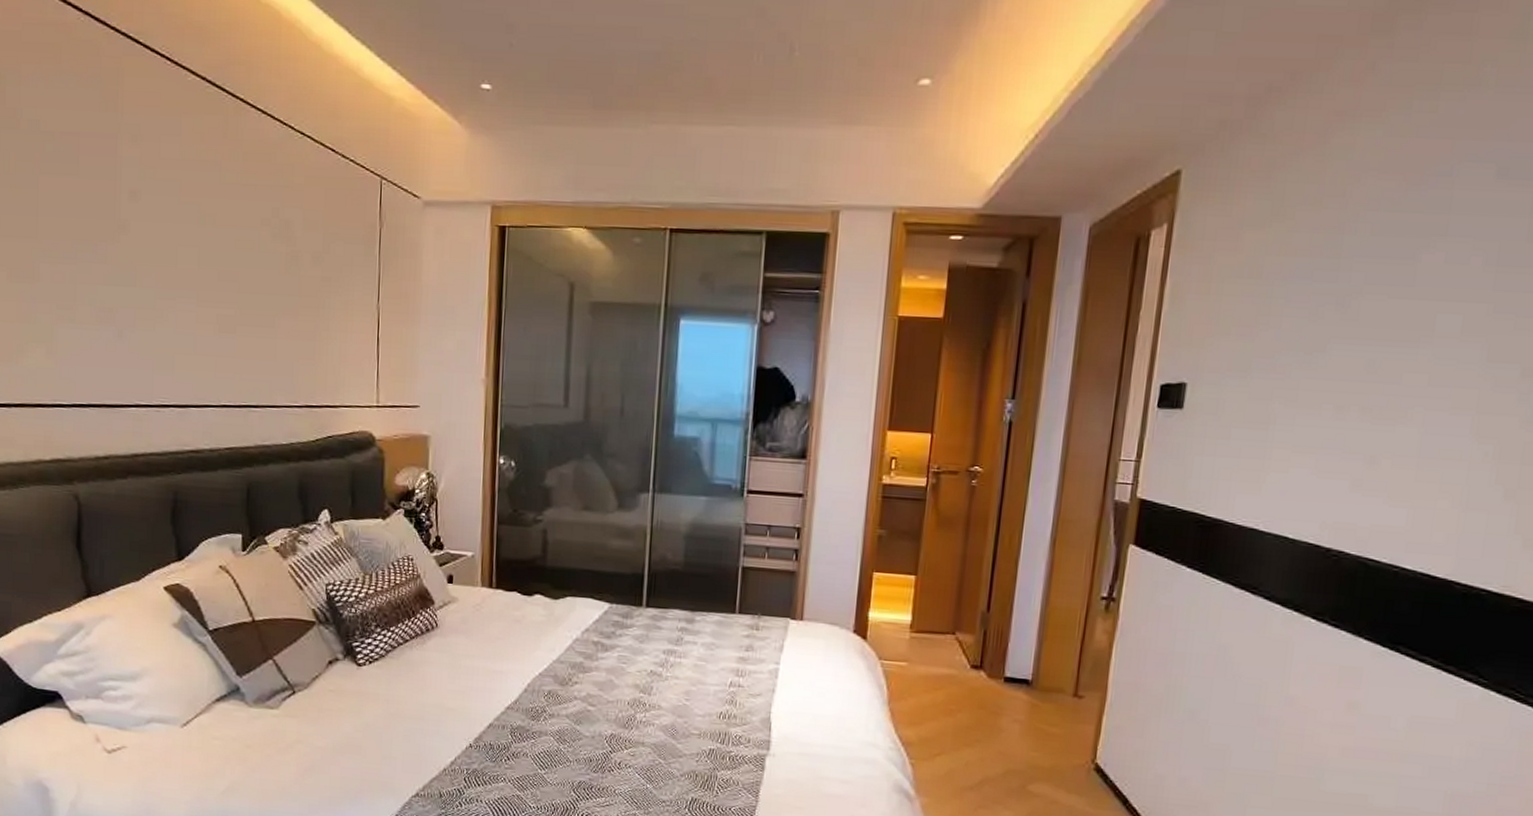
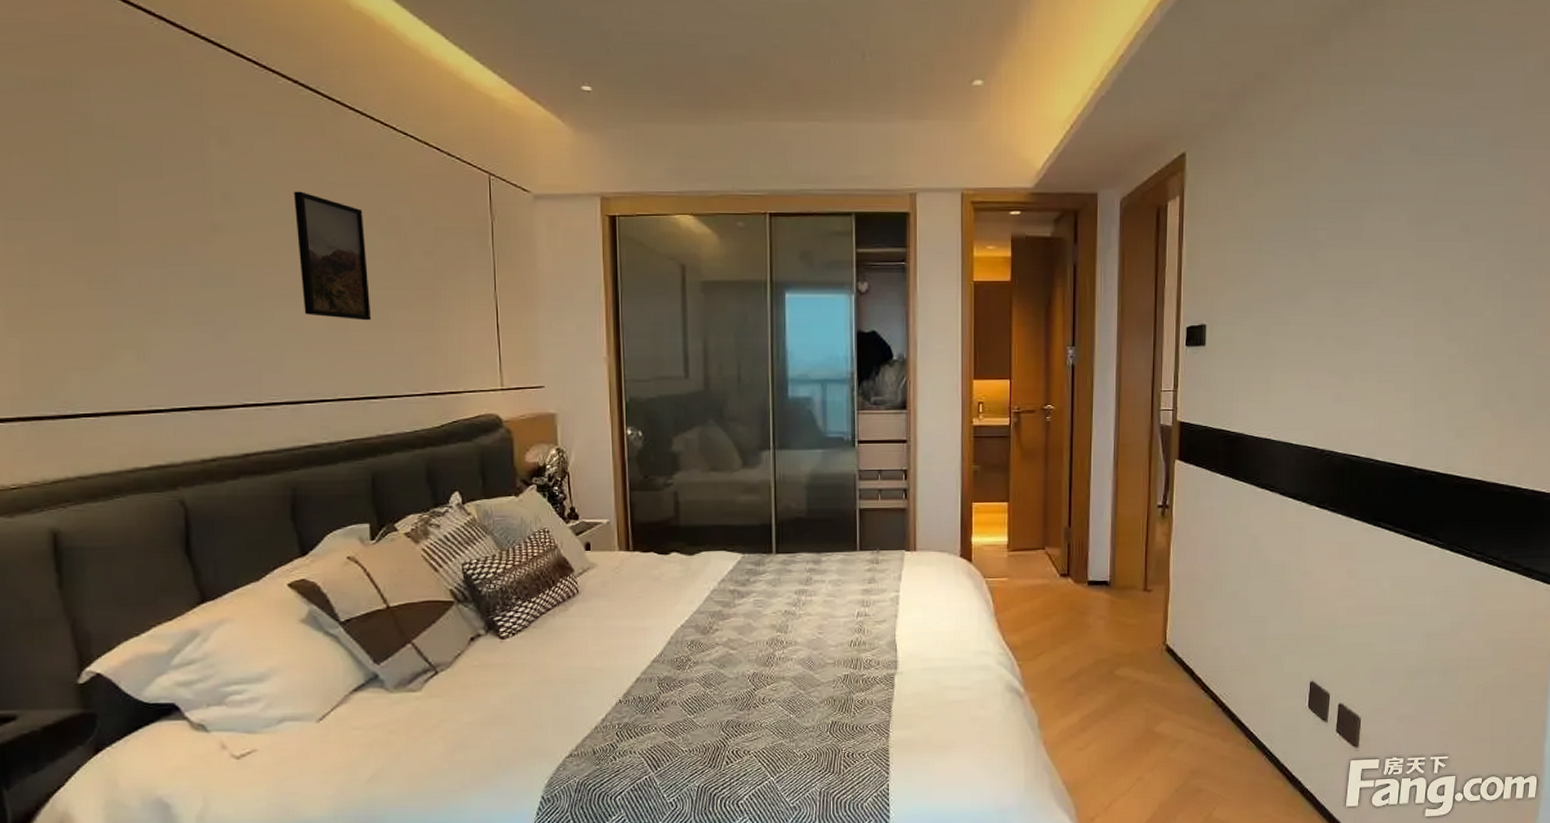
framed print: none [194,191,258,327] -> present [293,191,372,321]

